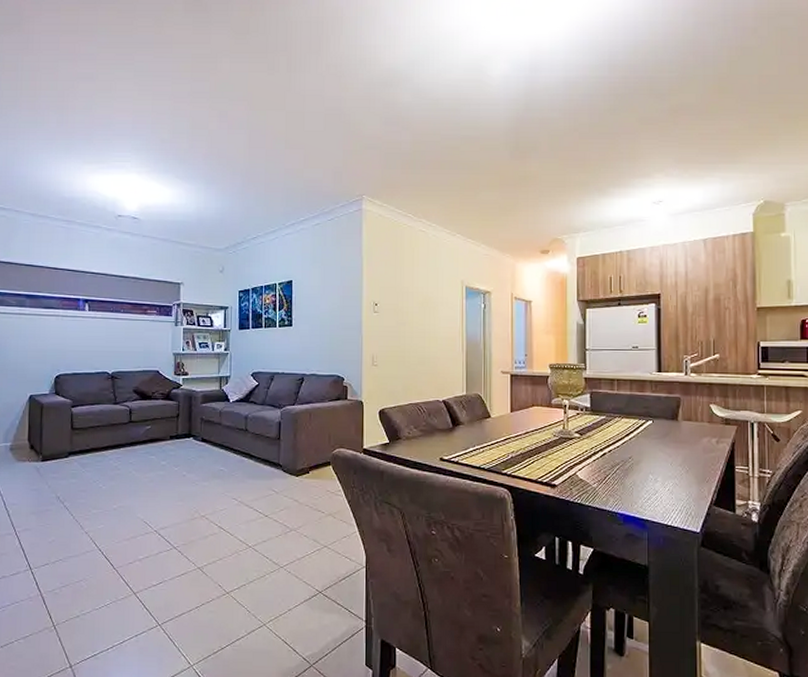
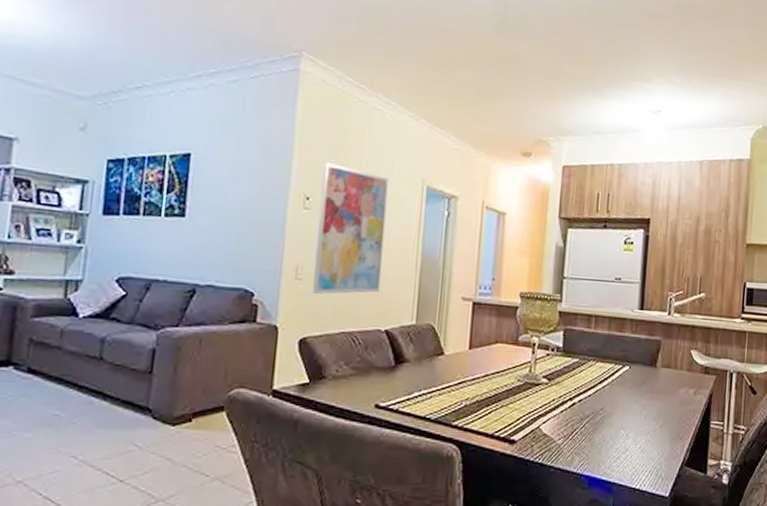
wall art: none [385,276,436,375] -> present [312,163,390,295]

